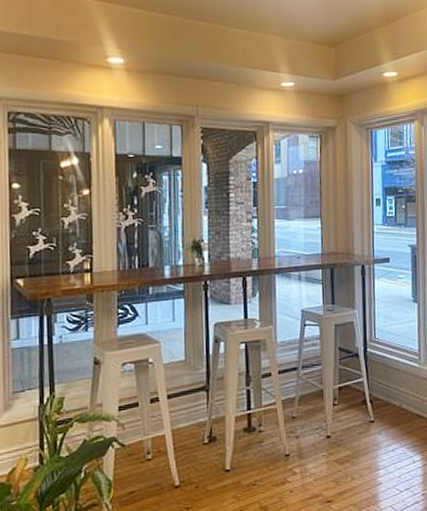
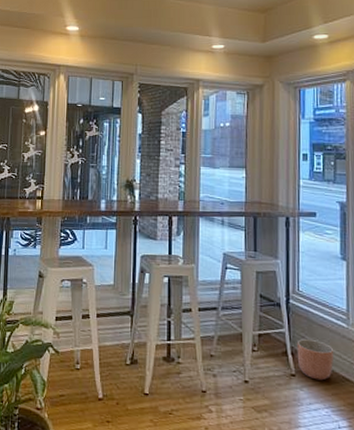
planter: none [374,383,408,422] -> present [296,338,334,381]

